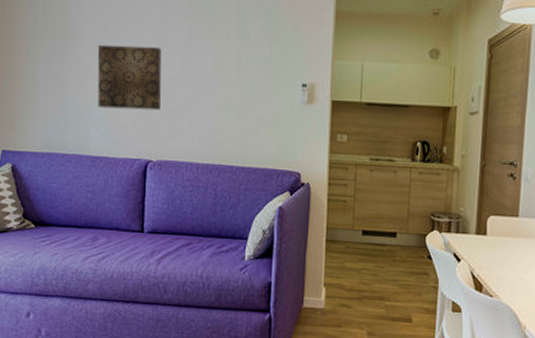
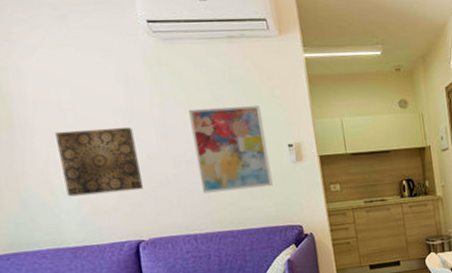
wall art: none [212,35,282,127] -> present [188,106,273,193]

